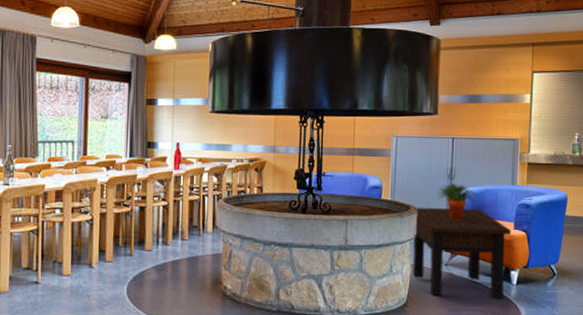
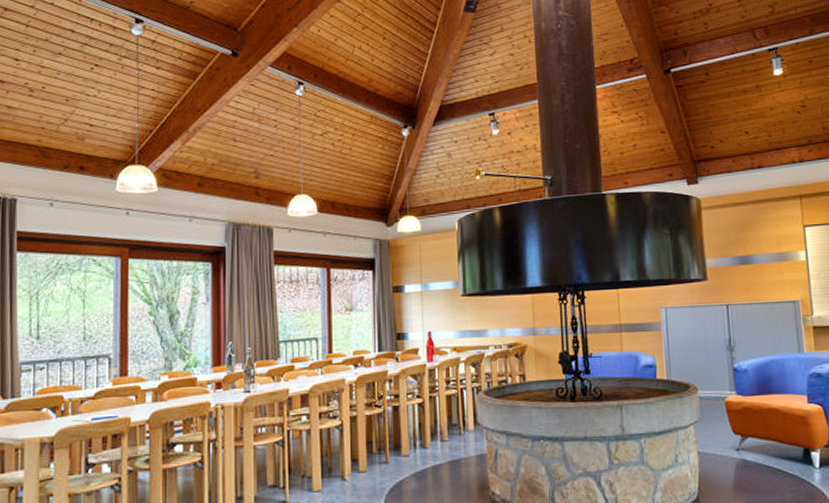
side table: present [412,207,512,299] -> none [693,383,807,488]
potted plant: present [437,183,478,221] -> none [717,355,762,398]

